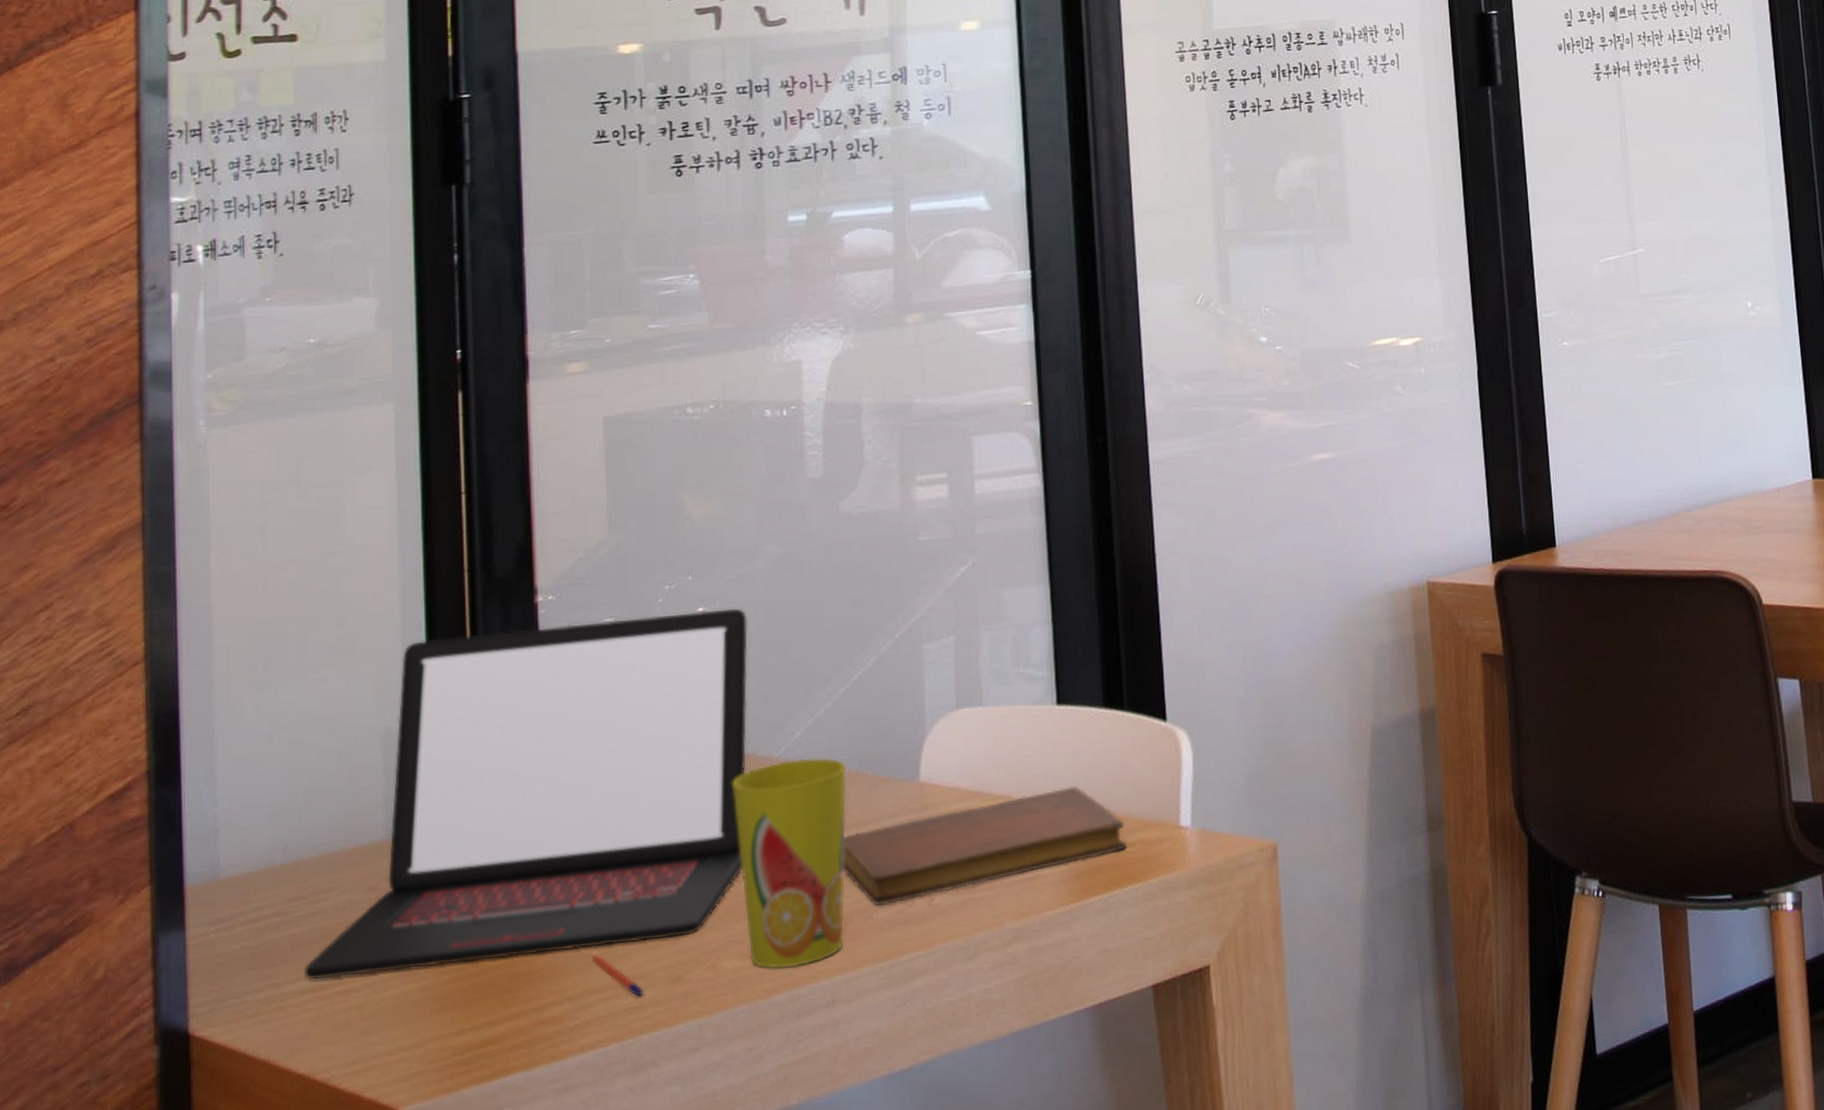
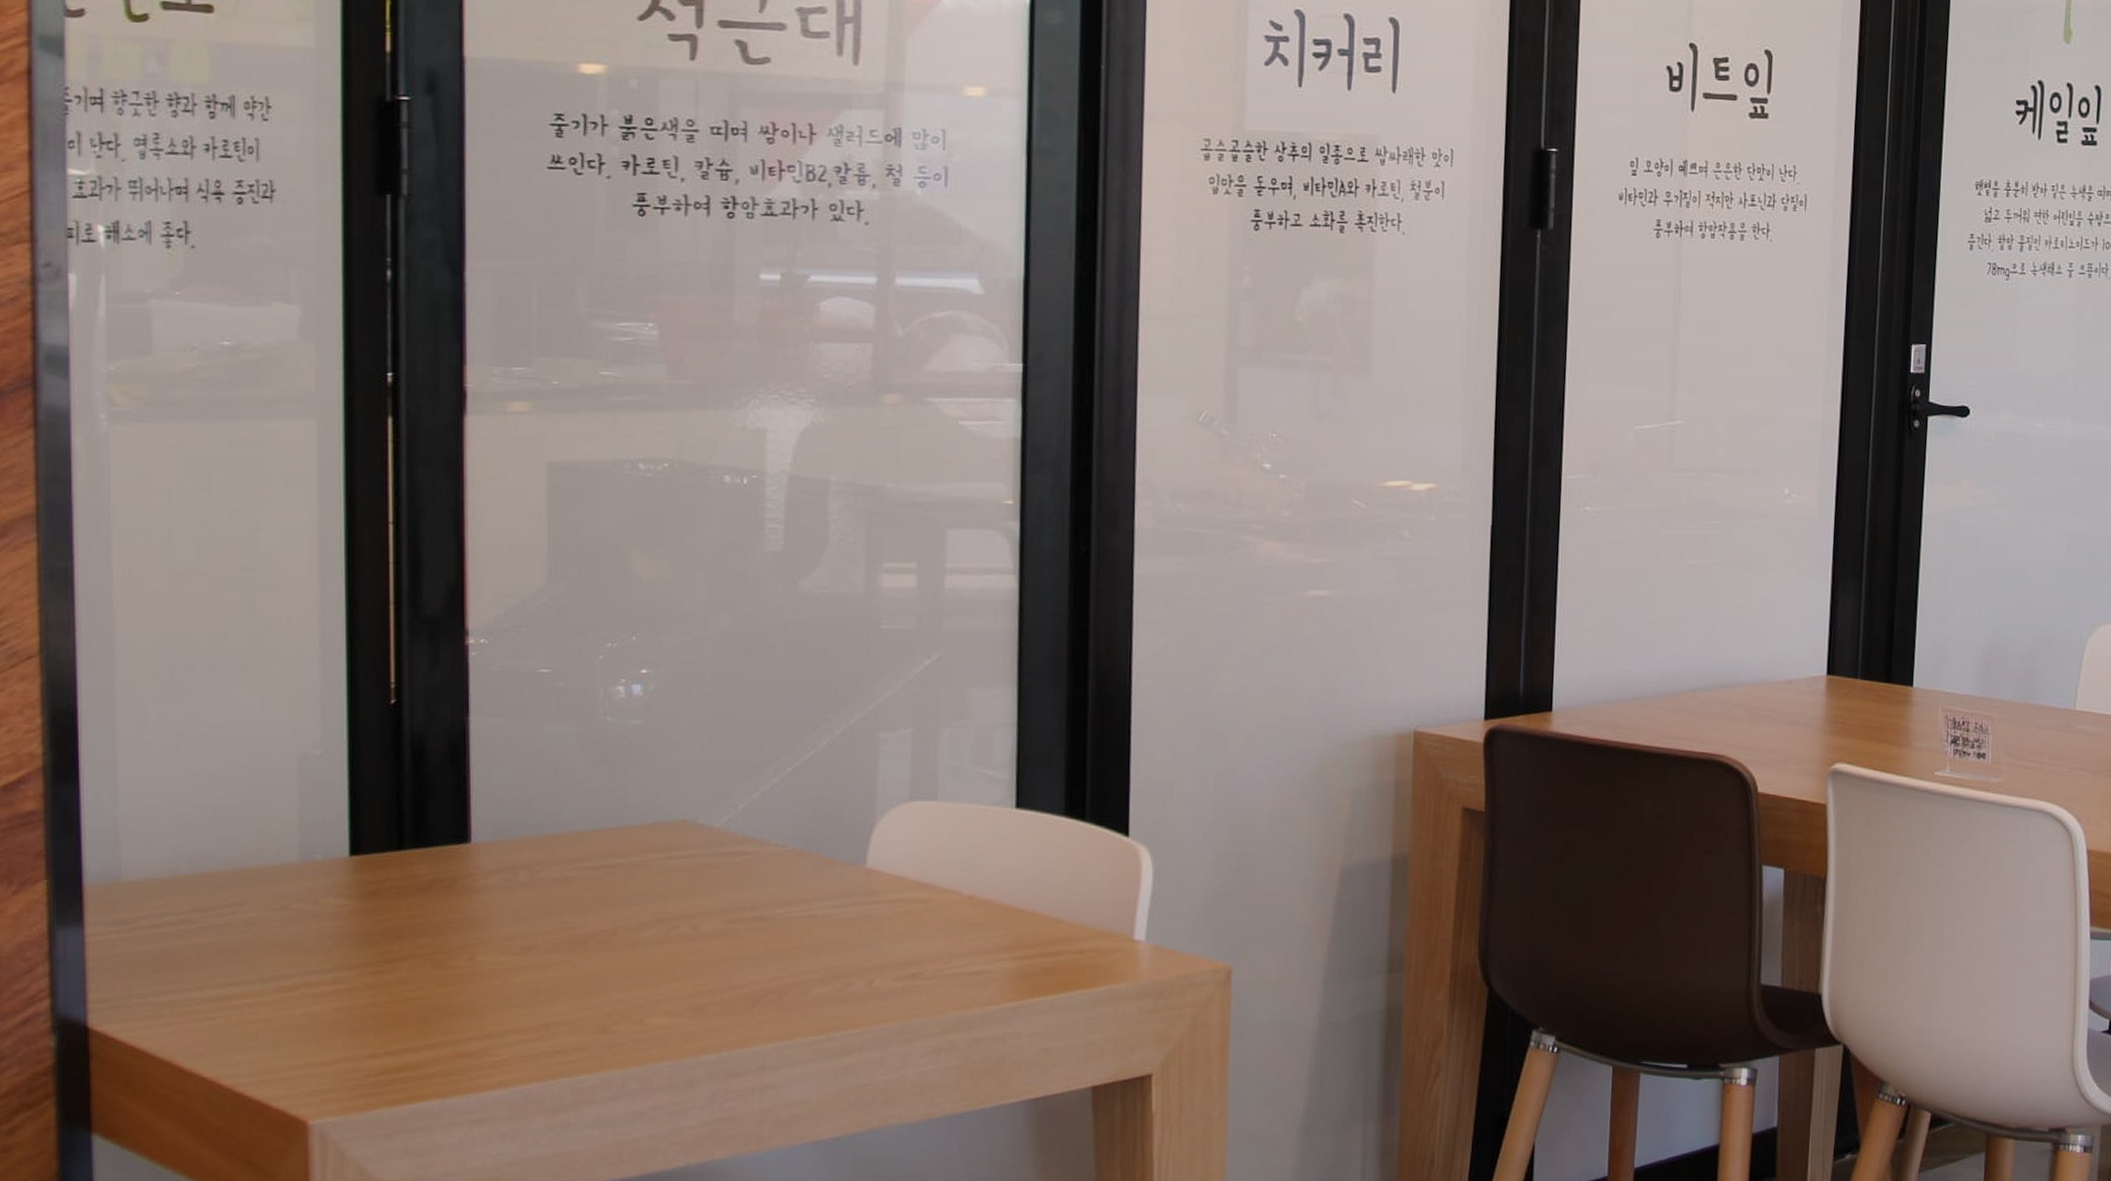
laptop: present [304,608,748,980] -> none [210,668,693,990]
pen: present [591,953,644,997] -> none [513,996,567,1042]
cup: present [732,757,847,969] -> none [669,831,791,1031]
notebook: present [843,785,1127,907] -> none [781,888,1078,982]

